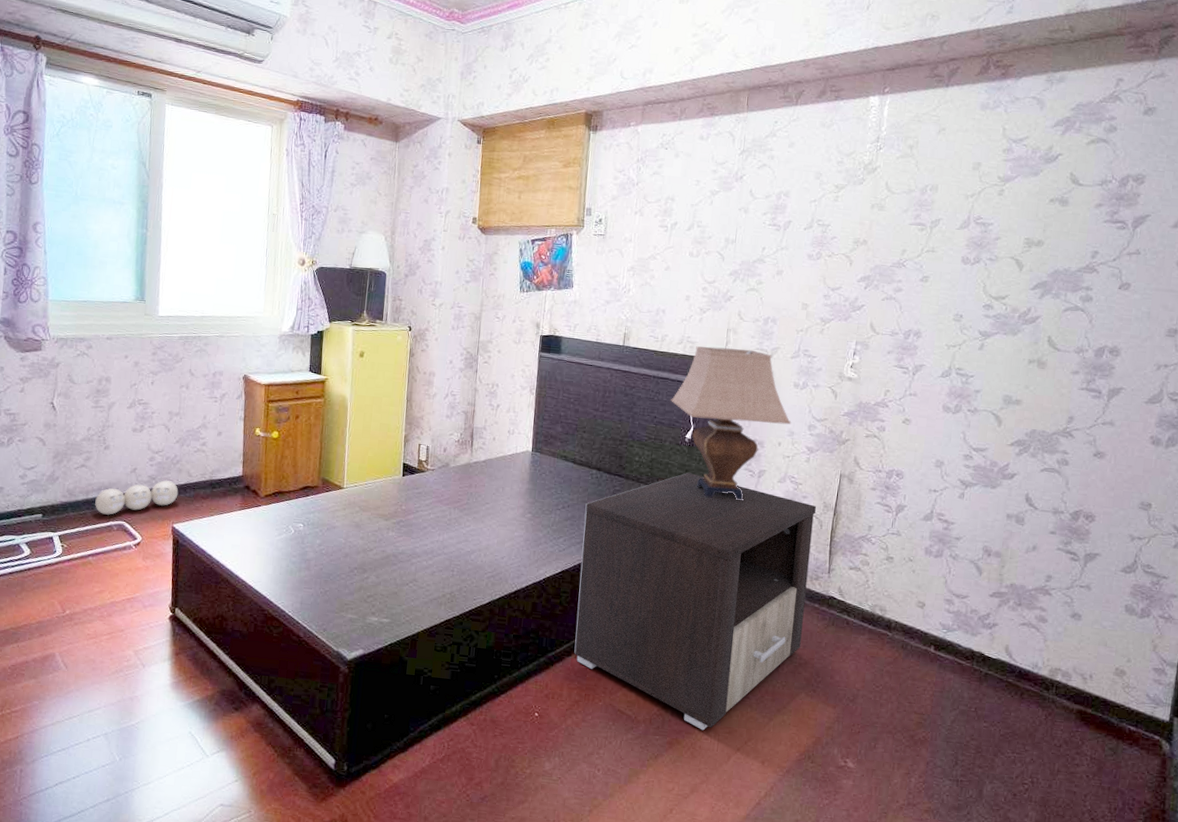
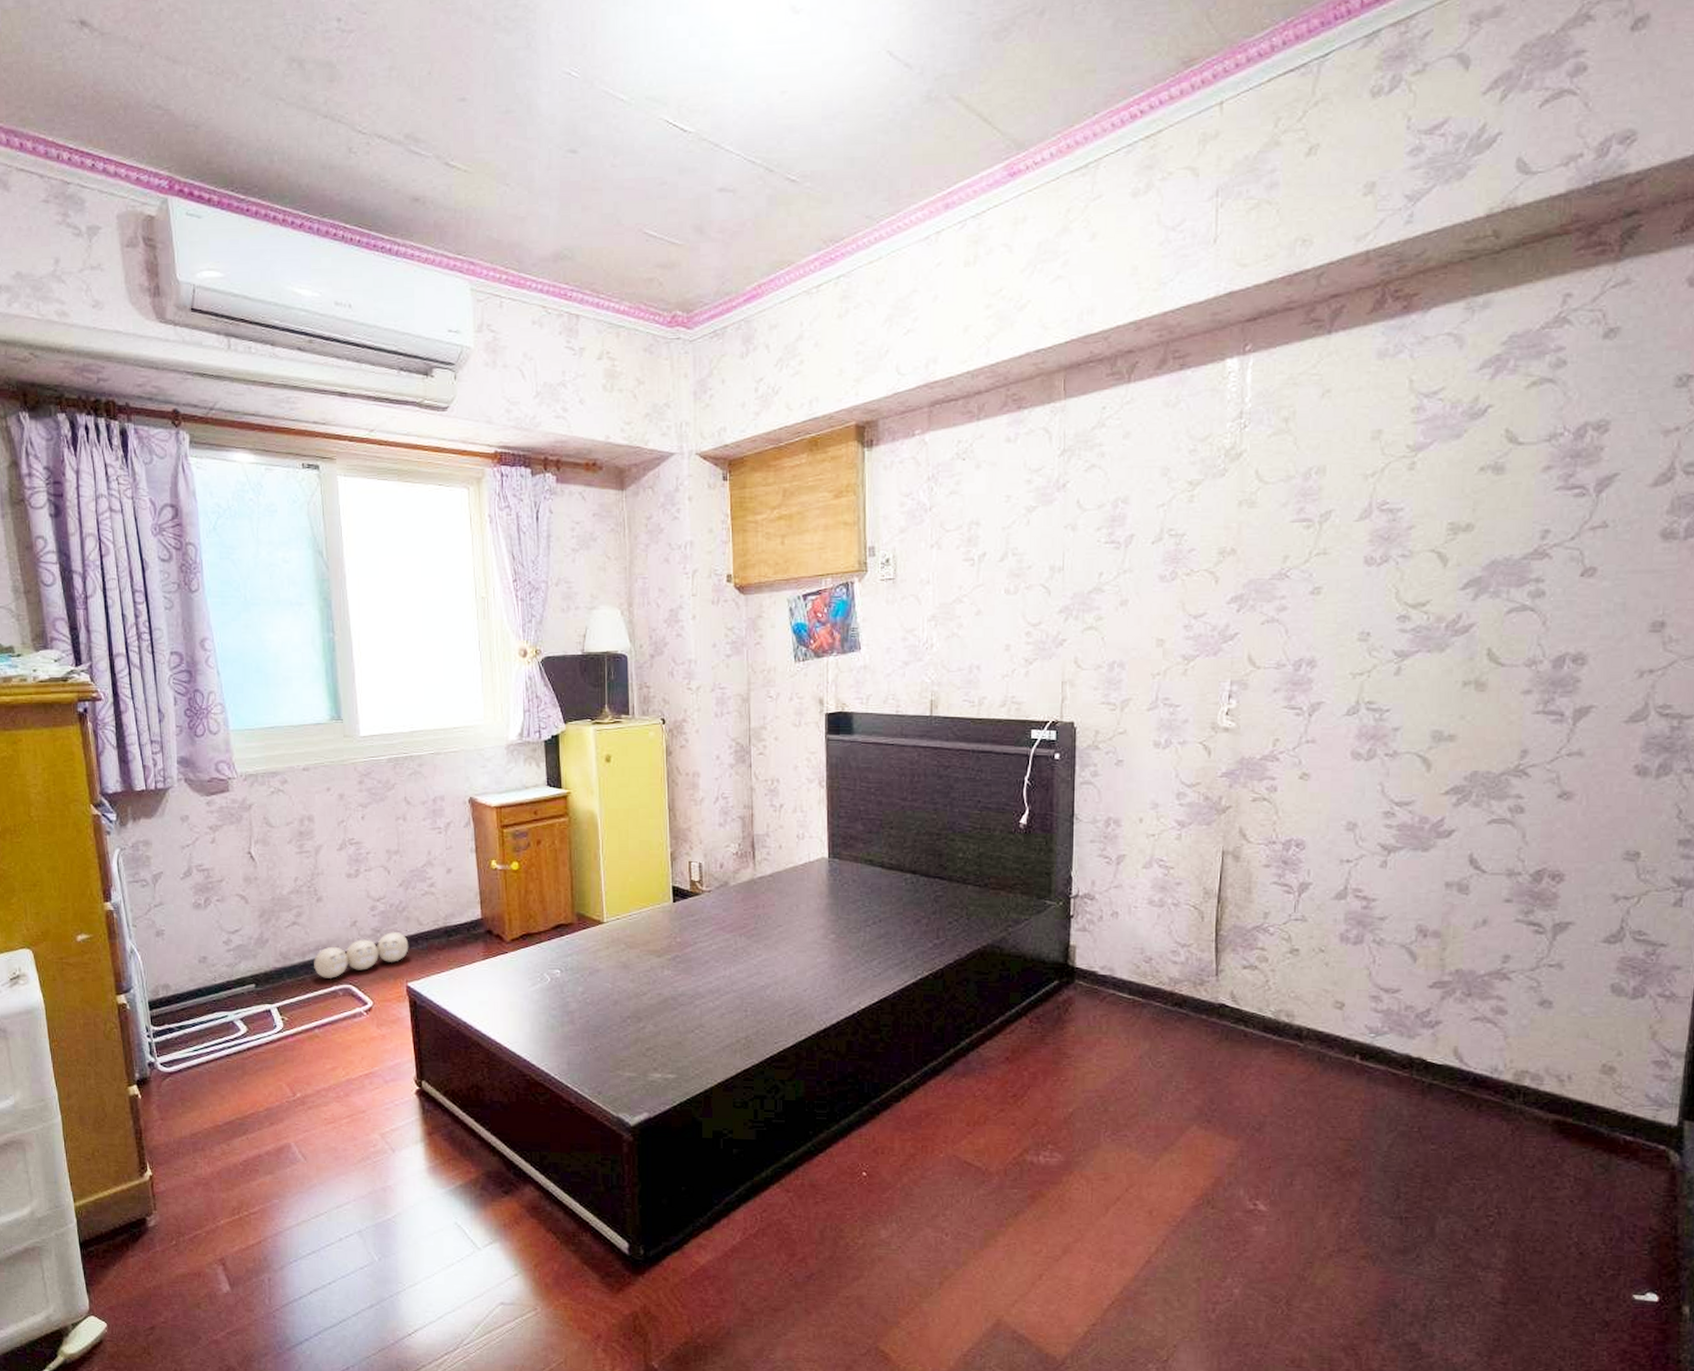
nightstand: present [574,473,816,731] -> none [901,867,1194,1179]
table lamp: present [671,346,792,500] -> none [997,705,1154,895]

